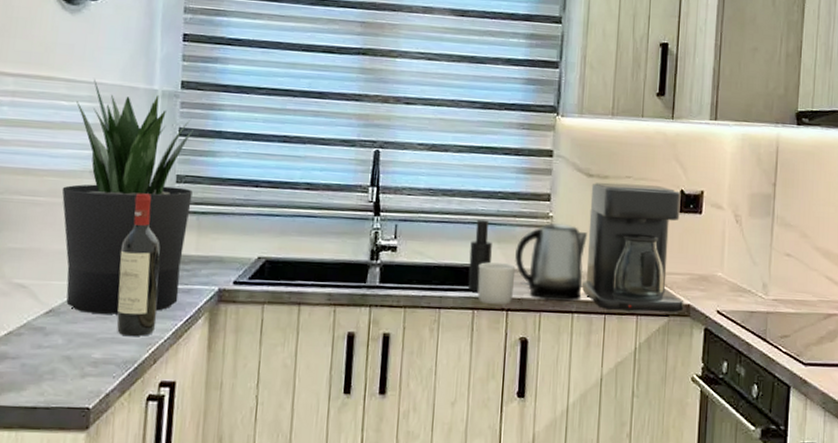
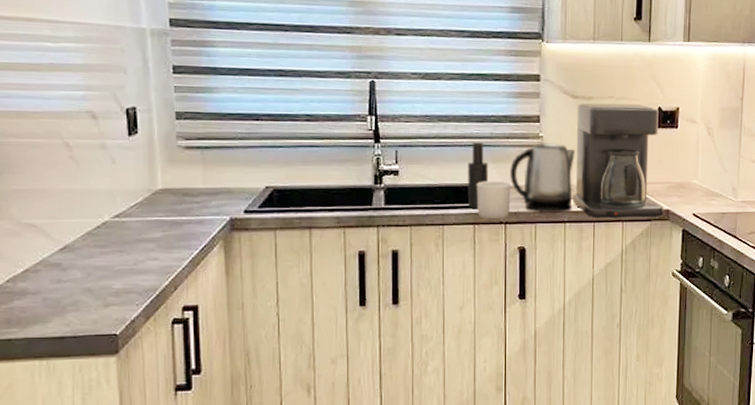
planter: present [62,79,193,314] -> none [59,19,194,247]
wine bottle: present [116,193,161,337] -> none [127,131,173,267]

